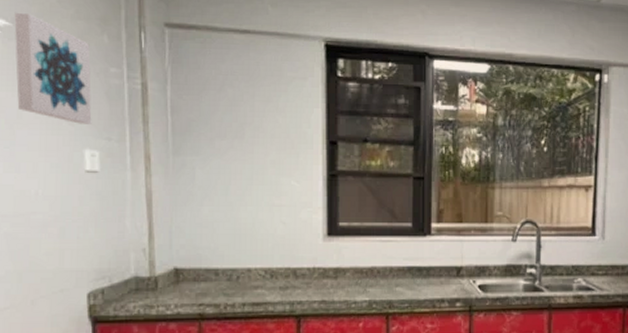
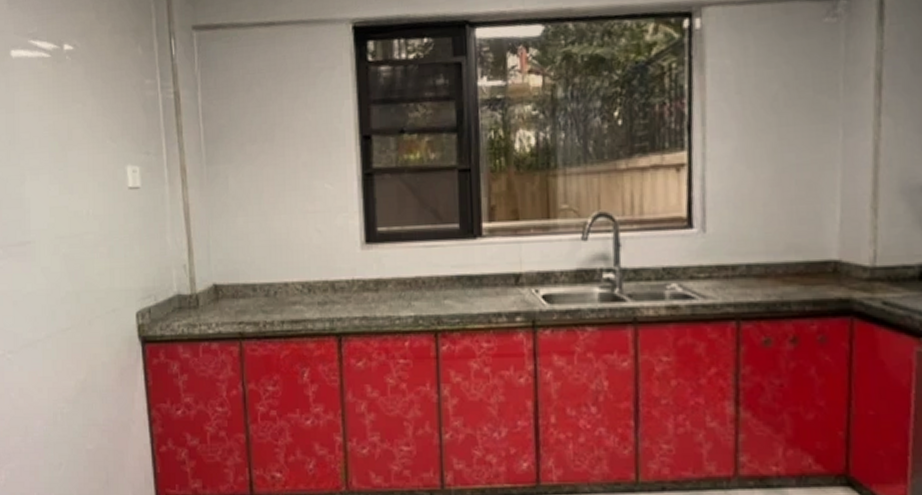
wall art: present [14,12,92,124] -> none [61,33,132,141]

